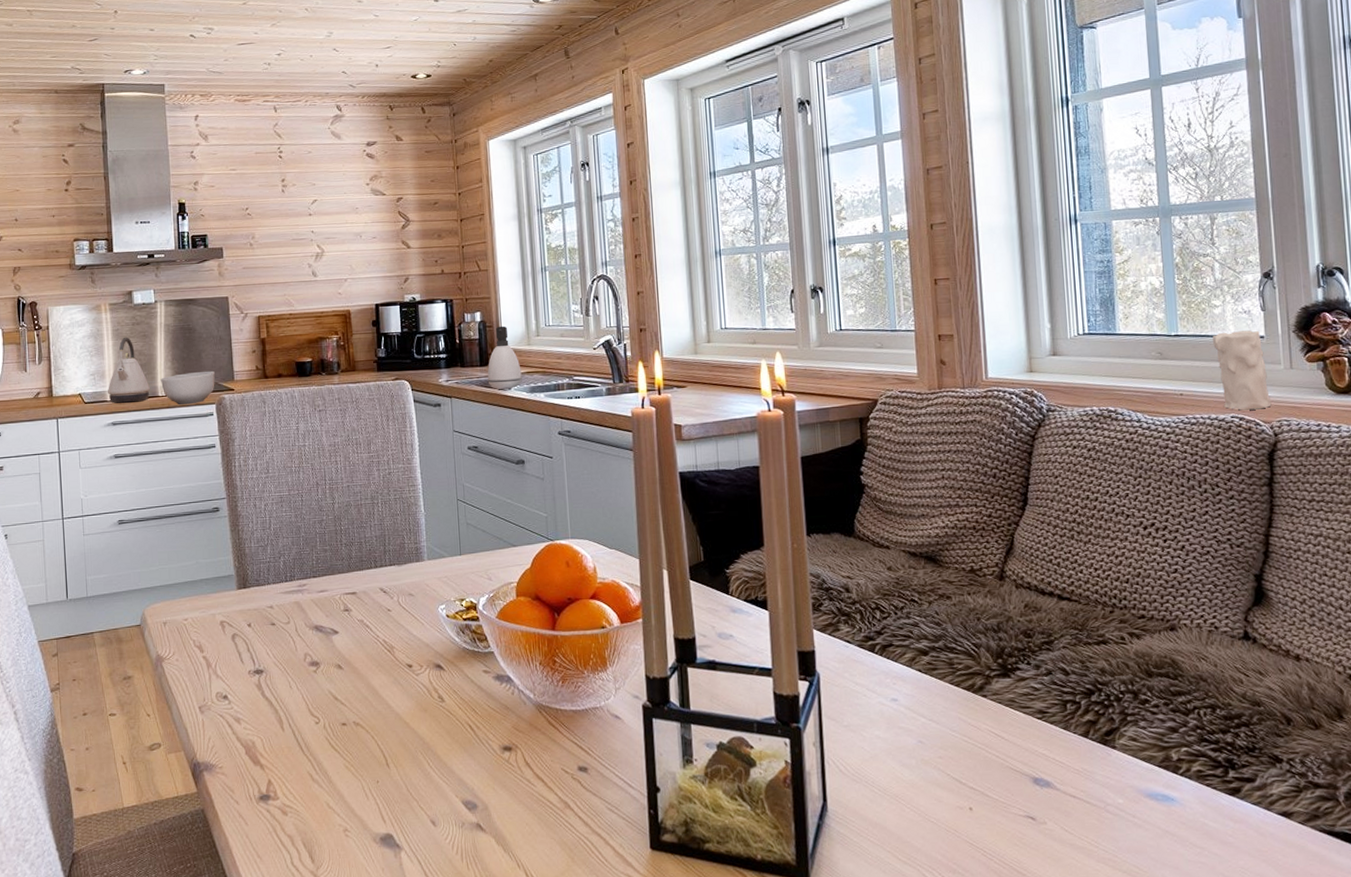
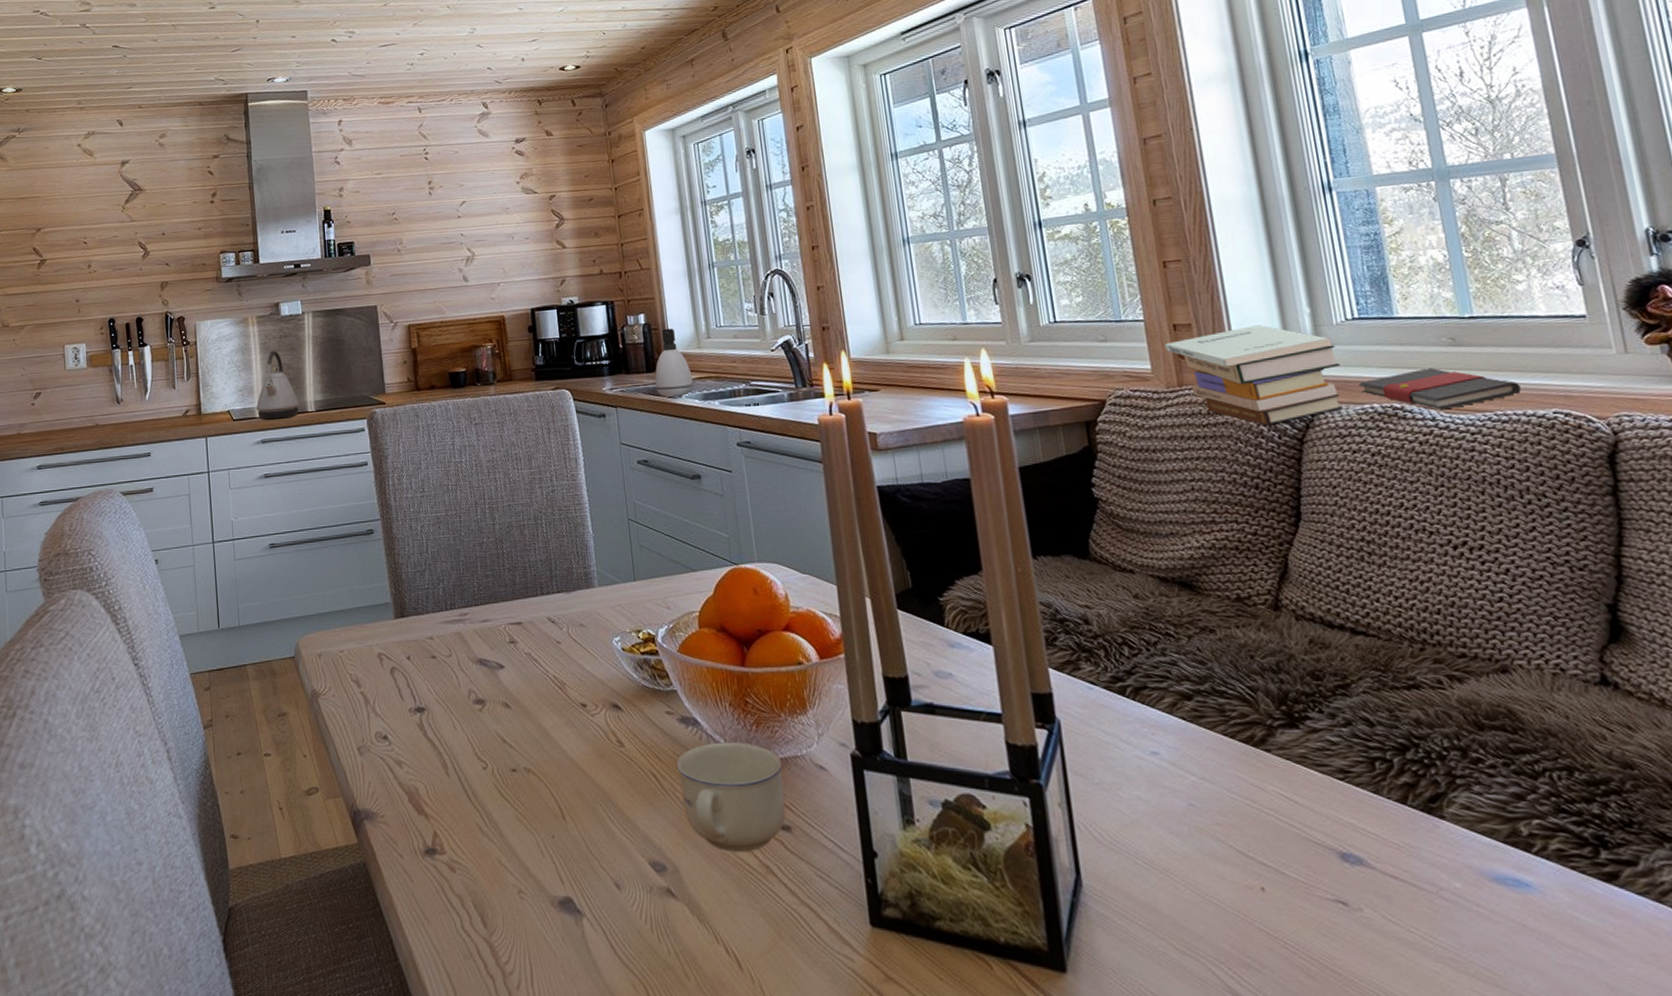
bowl: present [160,370,215,406] -> none [309,383,366,421]
cup: none [490,696,584,790] -> present [676,741,786,852]
books: none [930,337,1070,424] -> present [1165,325,1343,425]
book: none [1082,377,1209,413] -> present [1357,367,1521,410]
candle: present [1213,330,1272,410] -> none [1518,309,1606,405]

